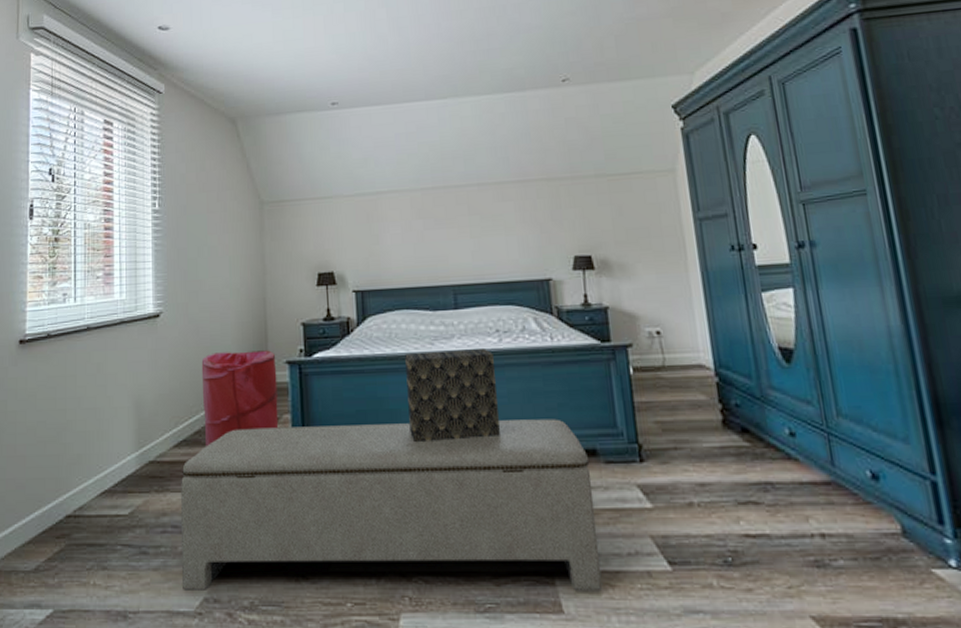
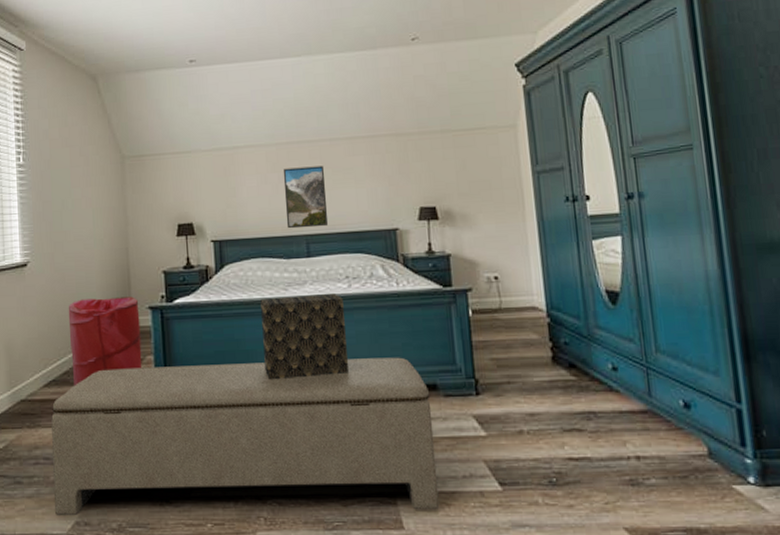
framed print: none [428,212,477,279] -> present [283,165,329,229]

